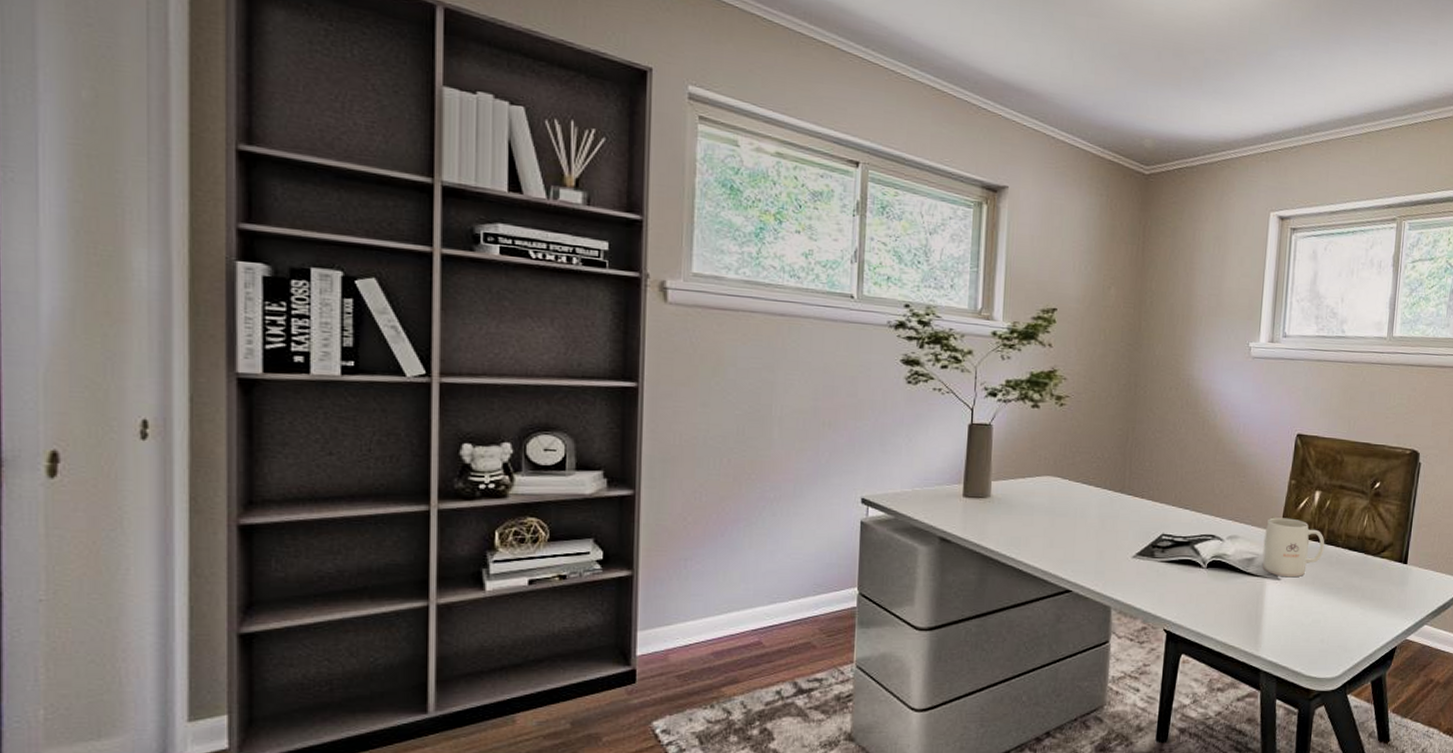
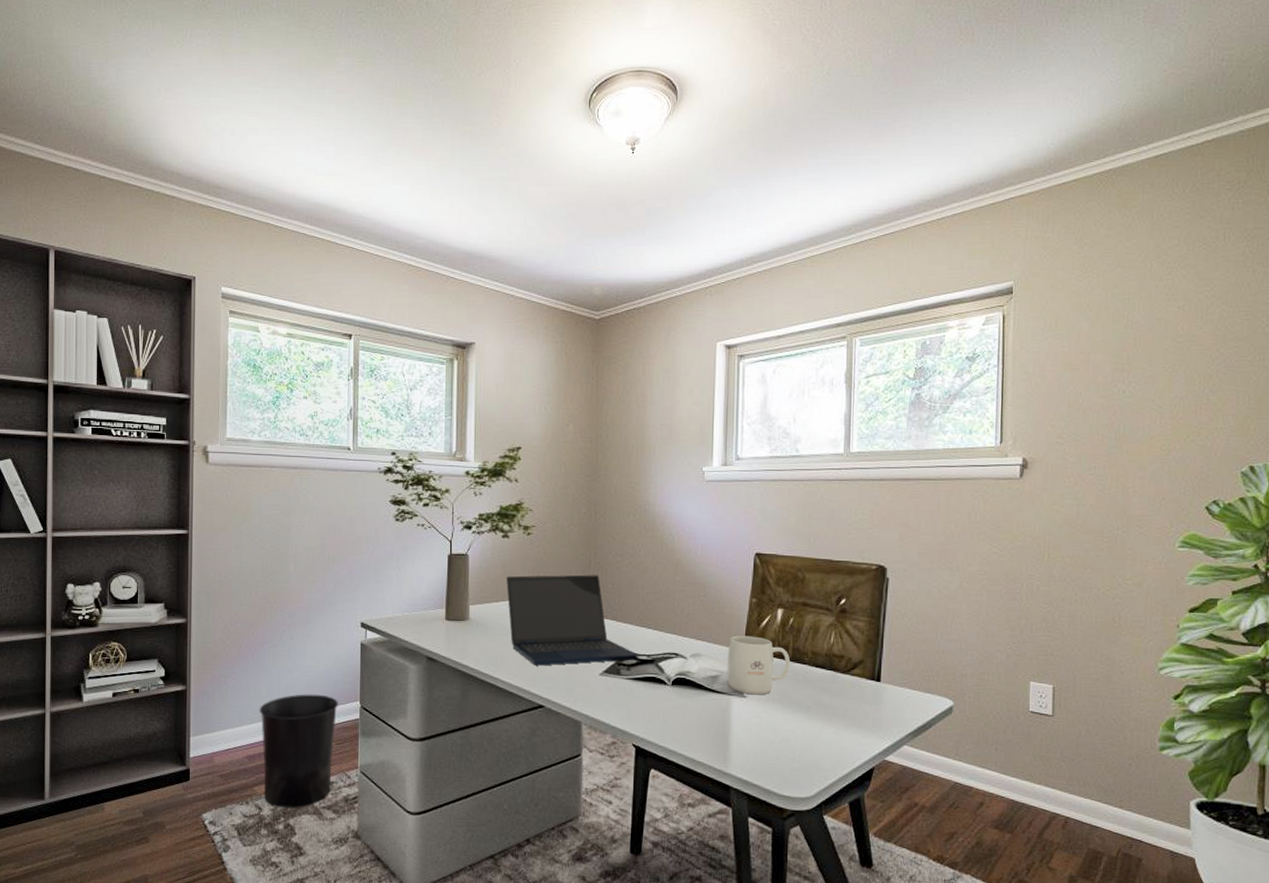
waste bin: none [729,579,831,710] -> present [259,694,338,808]
laptop: none [1034,450,1174,548] -> present [506,574,638,666]

